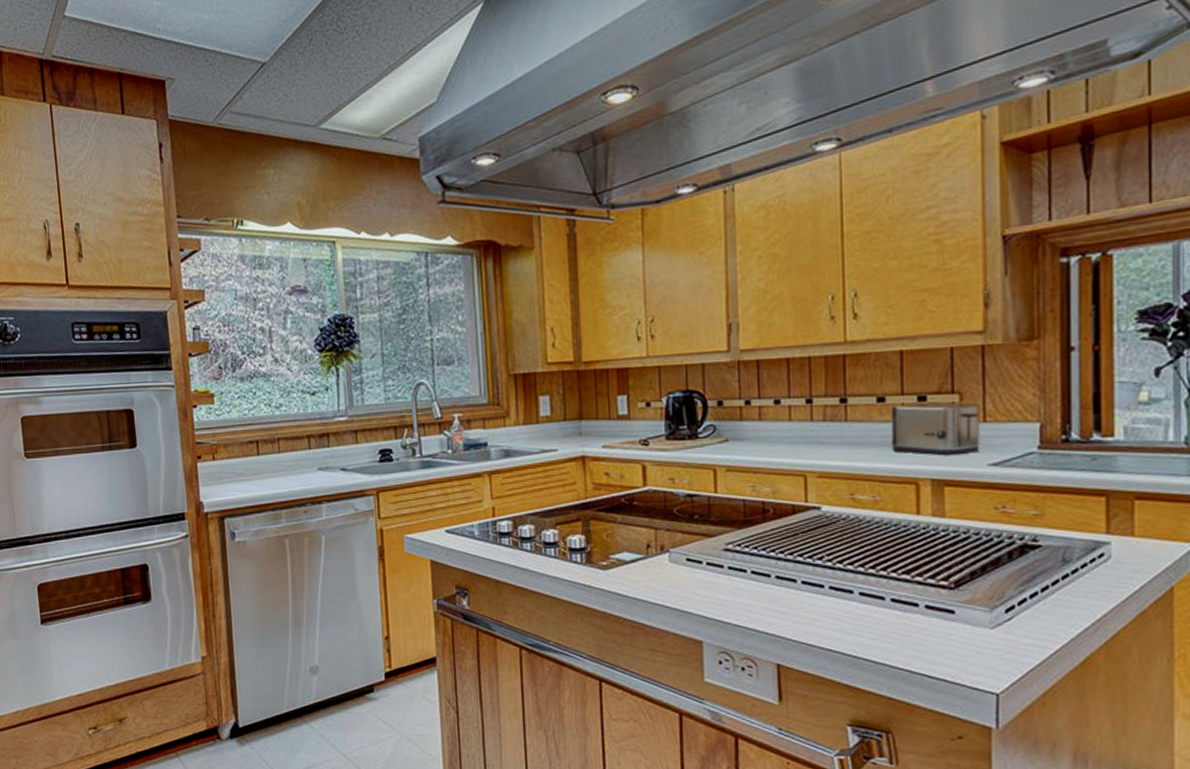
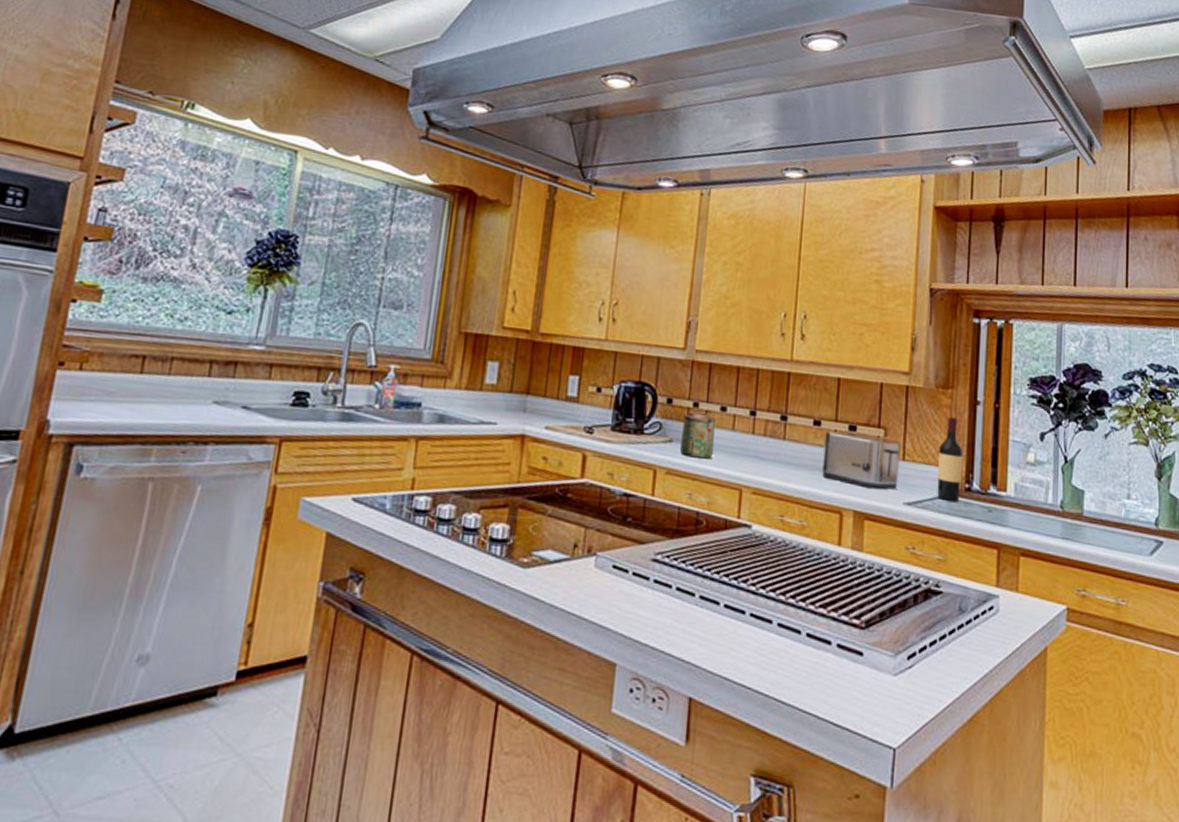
canister: none [736,408,772,453] -> present [680,411,716,459]
wine bottle: none [1027,368,1058,457] -> present [937,416,964,503]

